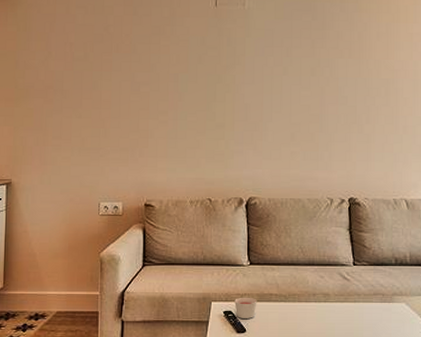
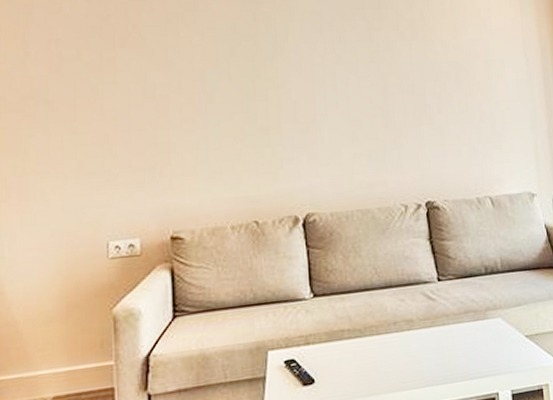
candle: present [234,297,257,320] -> none [297,337,326,367]

